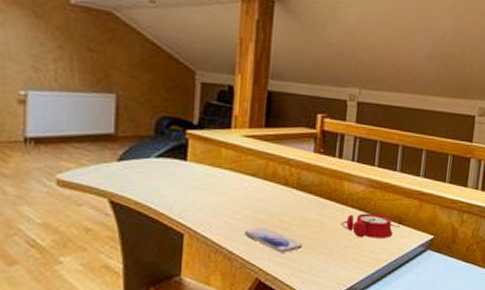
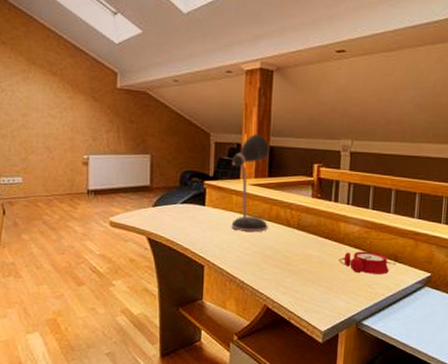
desk lamp: none [219,75,267,193] -> present [231,134,269,233]
smartphone: present [244,227,304,253] -> none [253,261,305,284]

